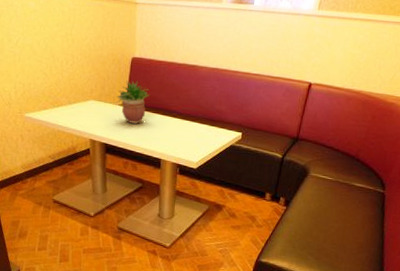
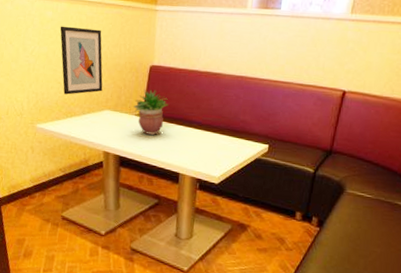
wall art: none [43,17,87,85] -> present [60,26,103,95]

